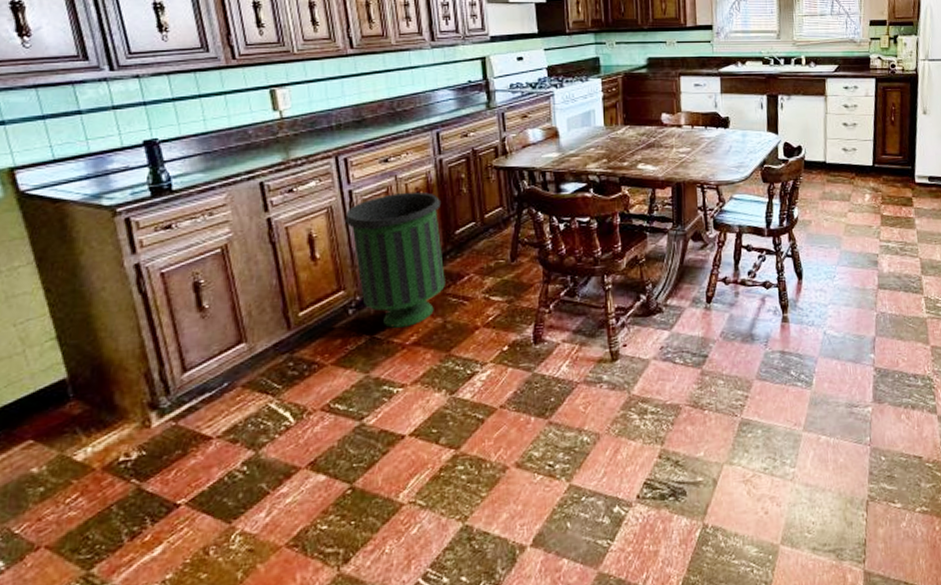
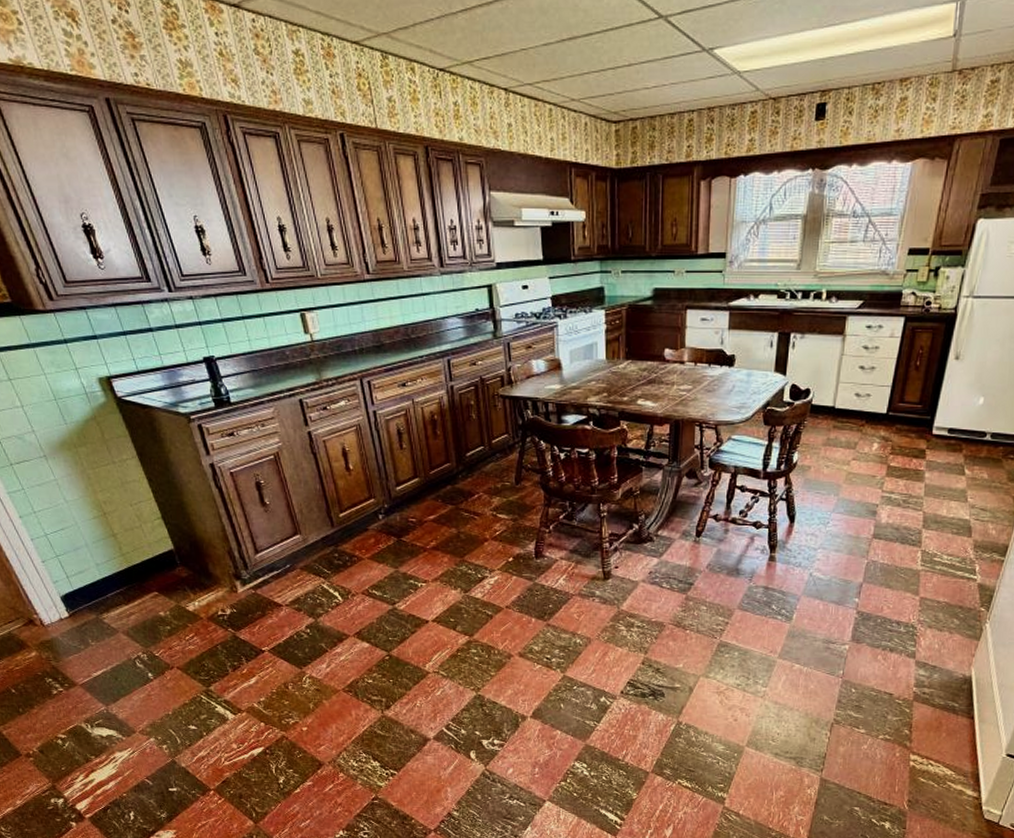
trash can: present [346,191,445,328] -> none [372,415,458,534]

